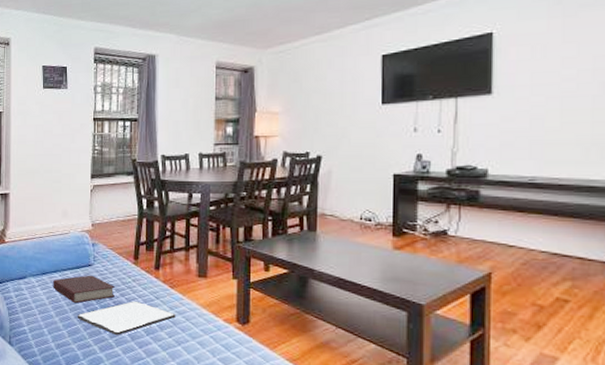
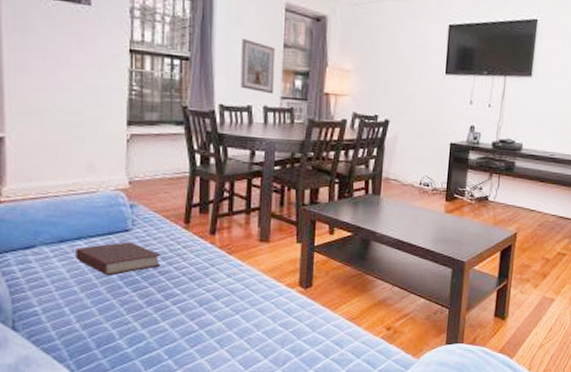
tablet: present [77,300,176,336] -> none [110,269,234,310]
picture frame: none [179,97,208,142] -> present [240,39,276,95]

